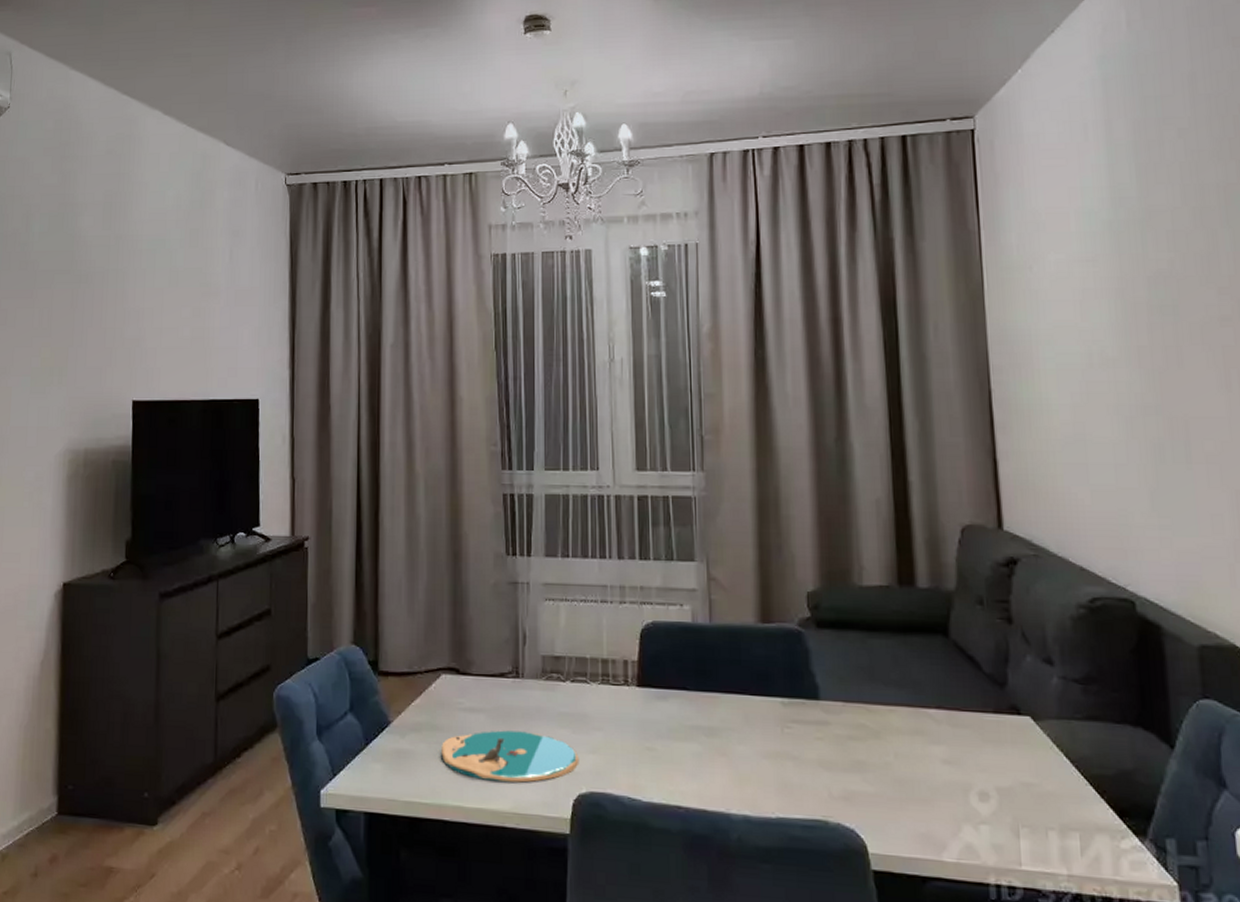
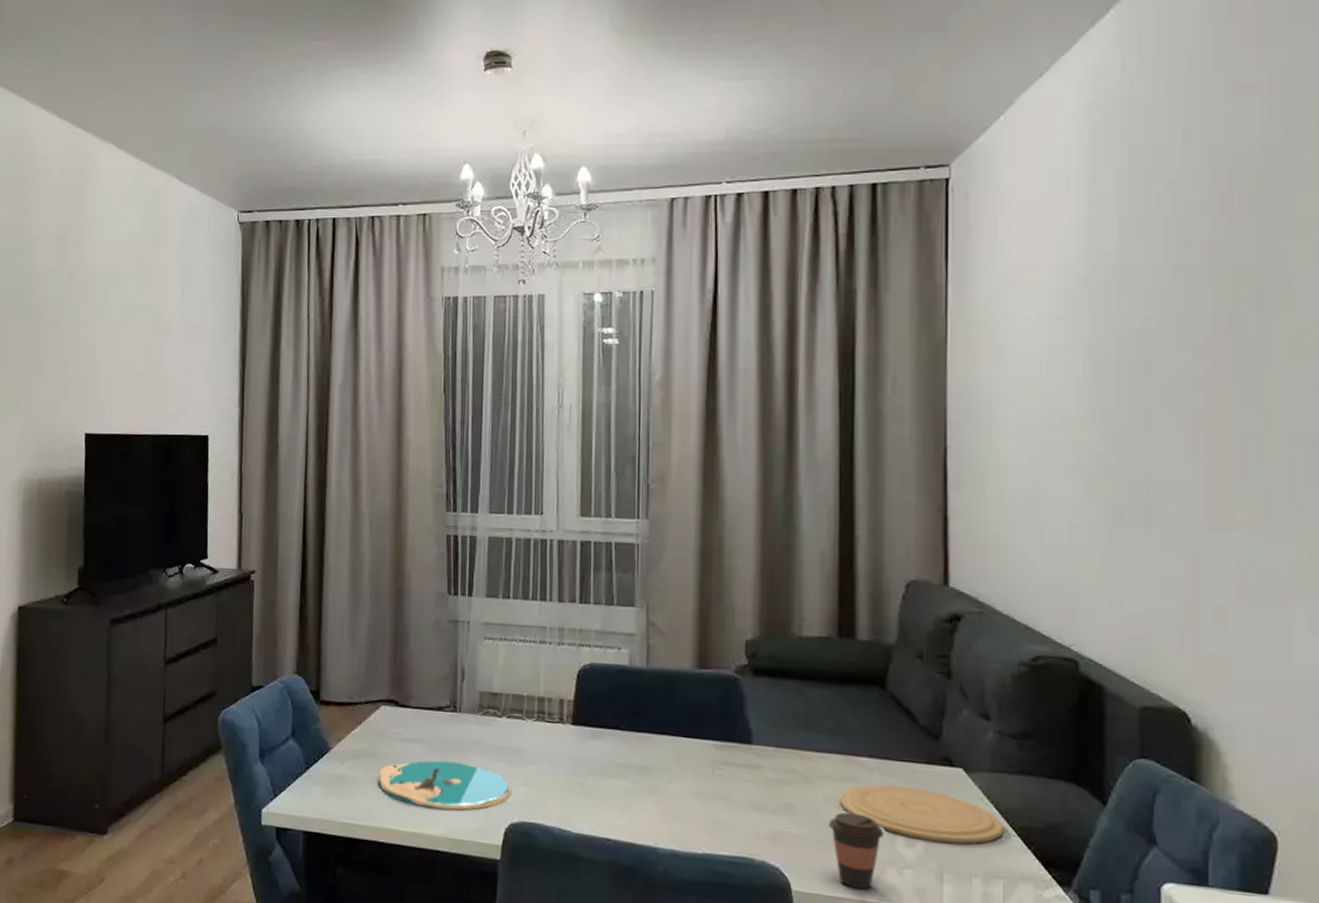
coffee cup: none [901,767,957,849] -> present [829,812,884,890]
plate: none [909,737,1077,796] -> present [839,784,1005,845]

